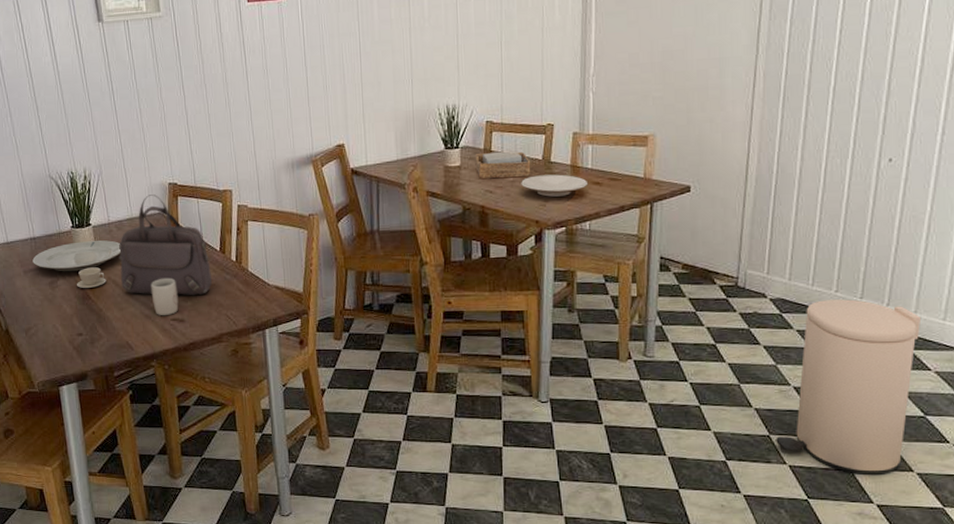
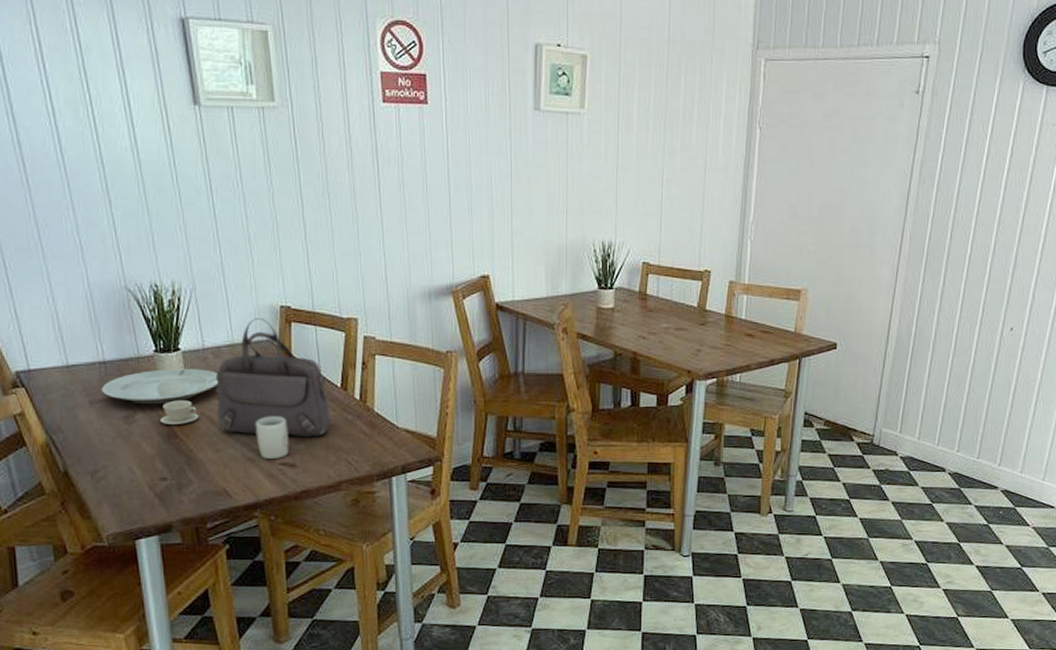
napkin holder: present [475,151,531,178] -> none [629,295,686,324]
saucer: present [521,174,589,198] -> none [675,323,741,348]
pedal bin: present [776,299,920,475] -> none [896,459,1025,622]

